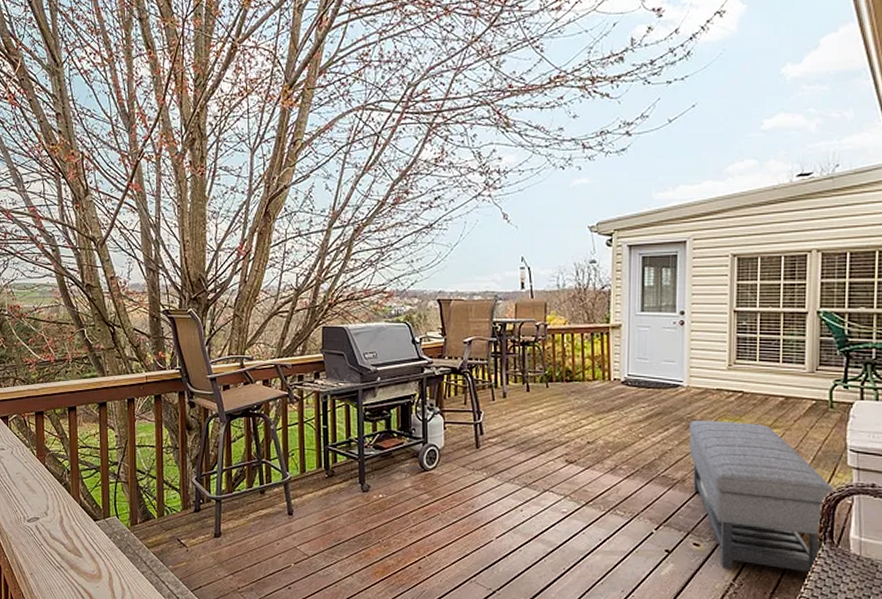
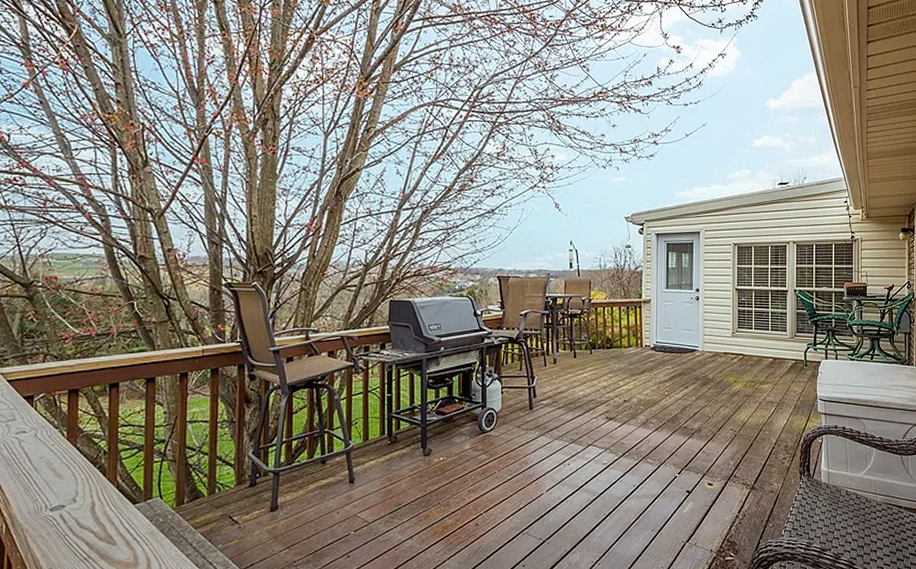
ottoman: present [688,419,834,573] -> none [703,378,809,504]

